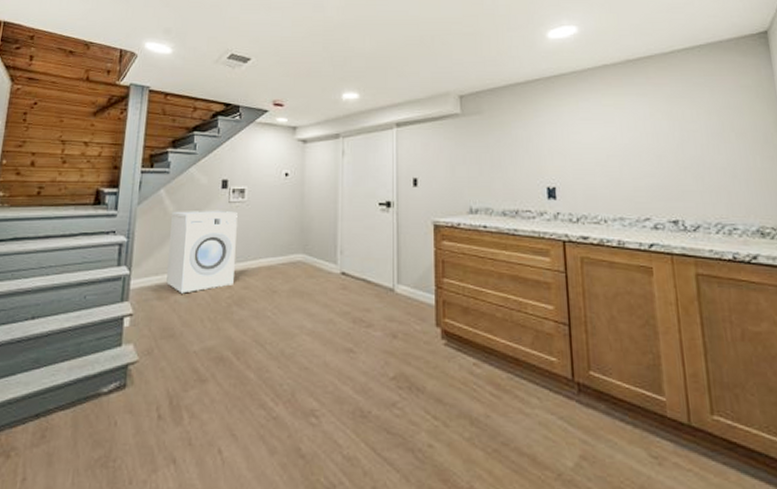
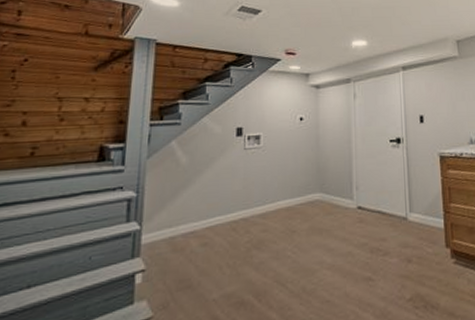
washing machine: present [166,210,238,294] -> none [181,157,254,243]

